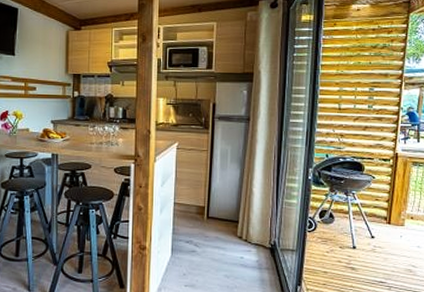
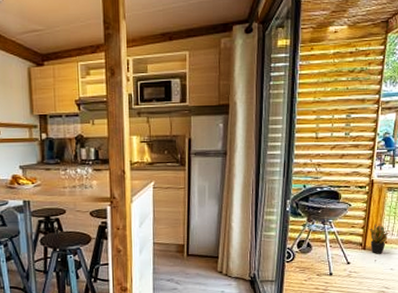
potted plant: none [393,197,417,230] -> present [368,223,391,254]

